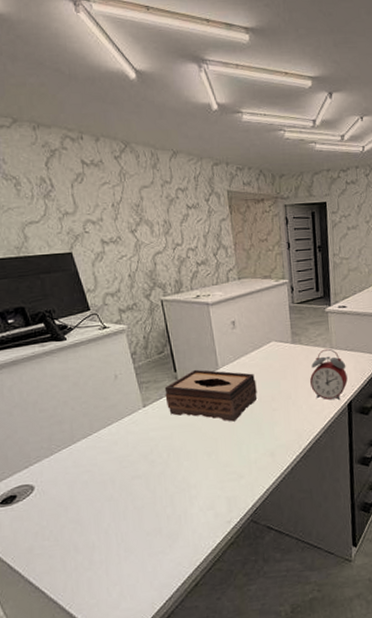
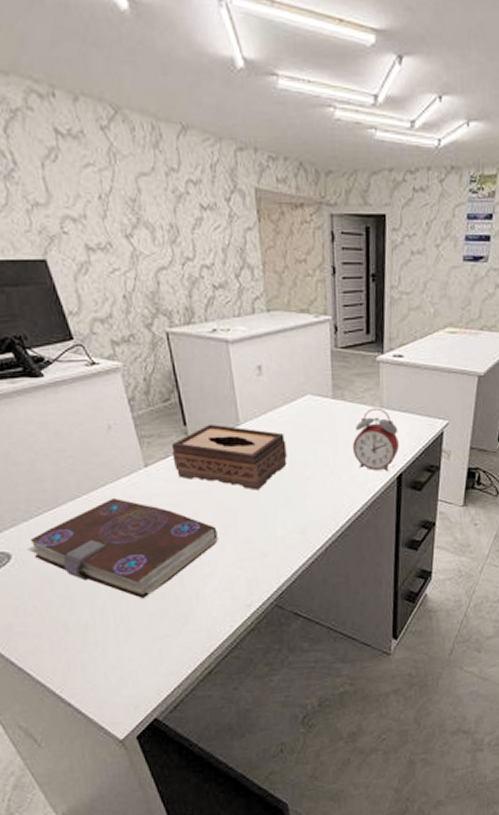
book: none [46,434,204,520] -> present [26,497,219,598]

